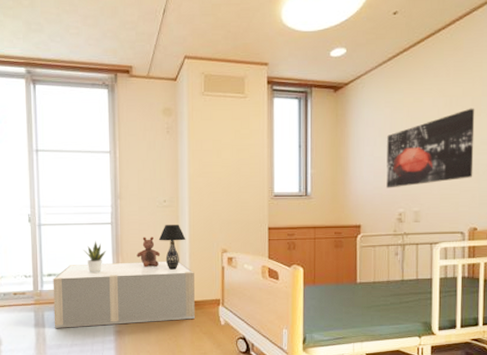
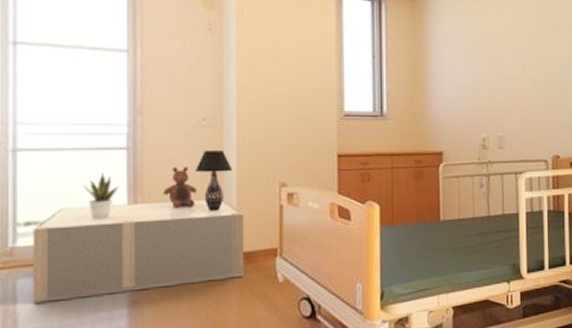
wall art: present [386,108,475,188] -> none [468,25,554,110]

